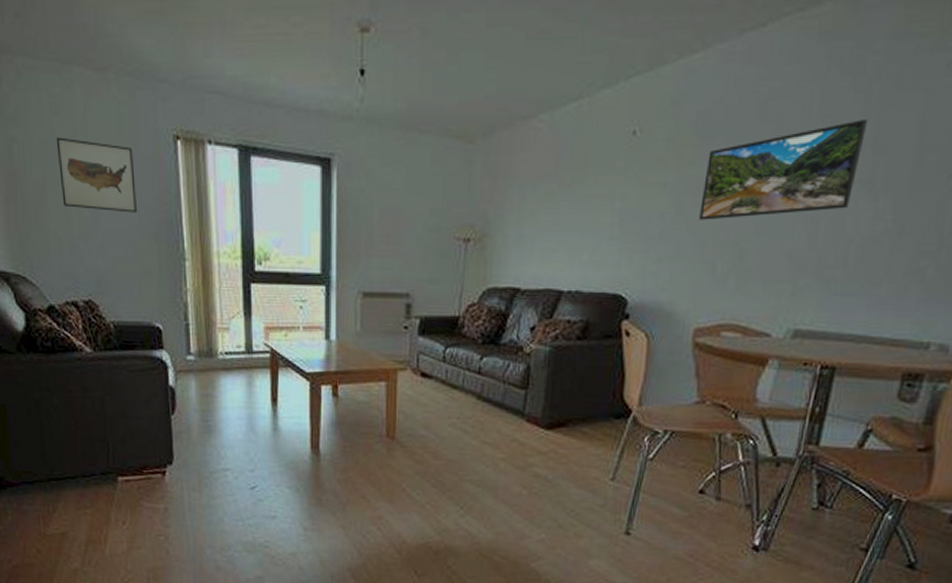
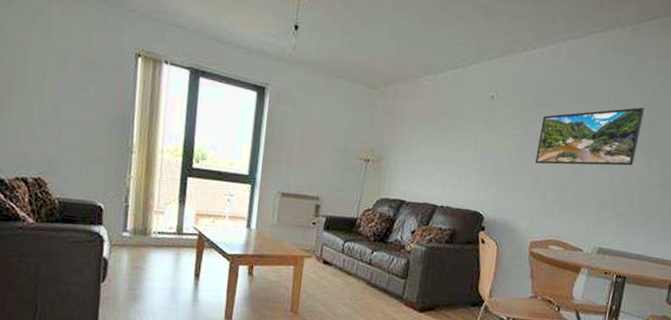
wall art: present [56,137,137,213] -> none [27,41,98,110]

